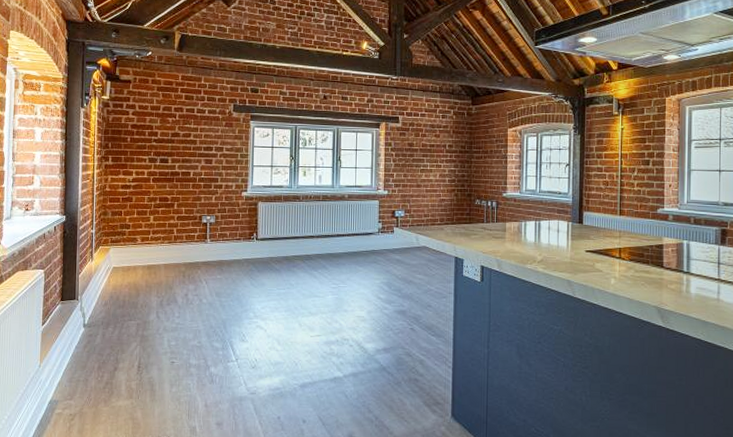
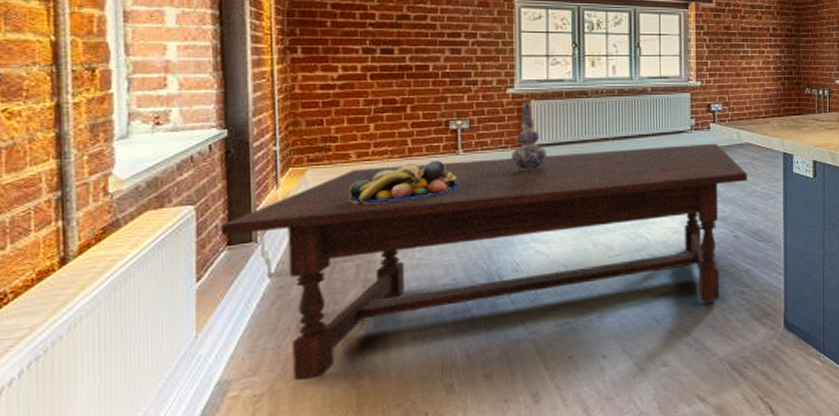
dining table: none [58,245,423,408] -> present [221,143,747,380]
fruit bowl: none [134,247,207,278] -> present [348,160,461,204]
vase: none [243,203,269,260] -> present [511,102,548,172]

